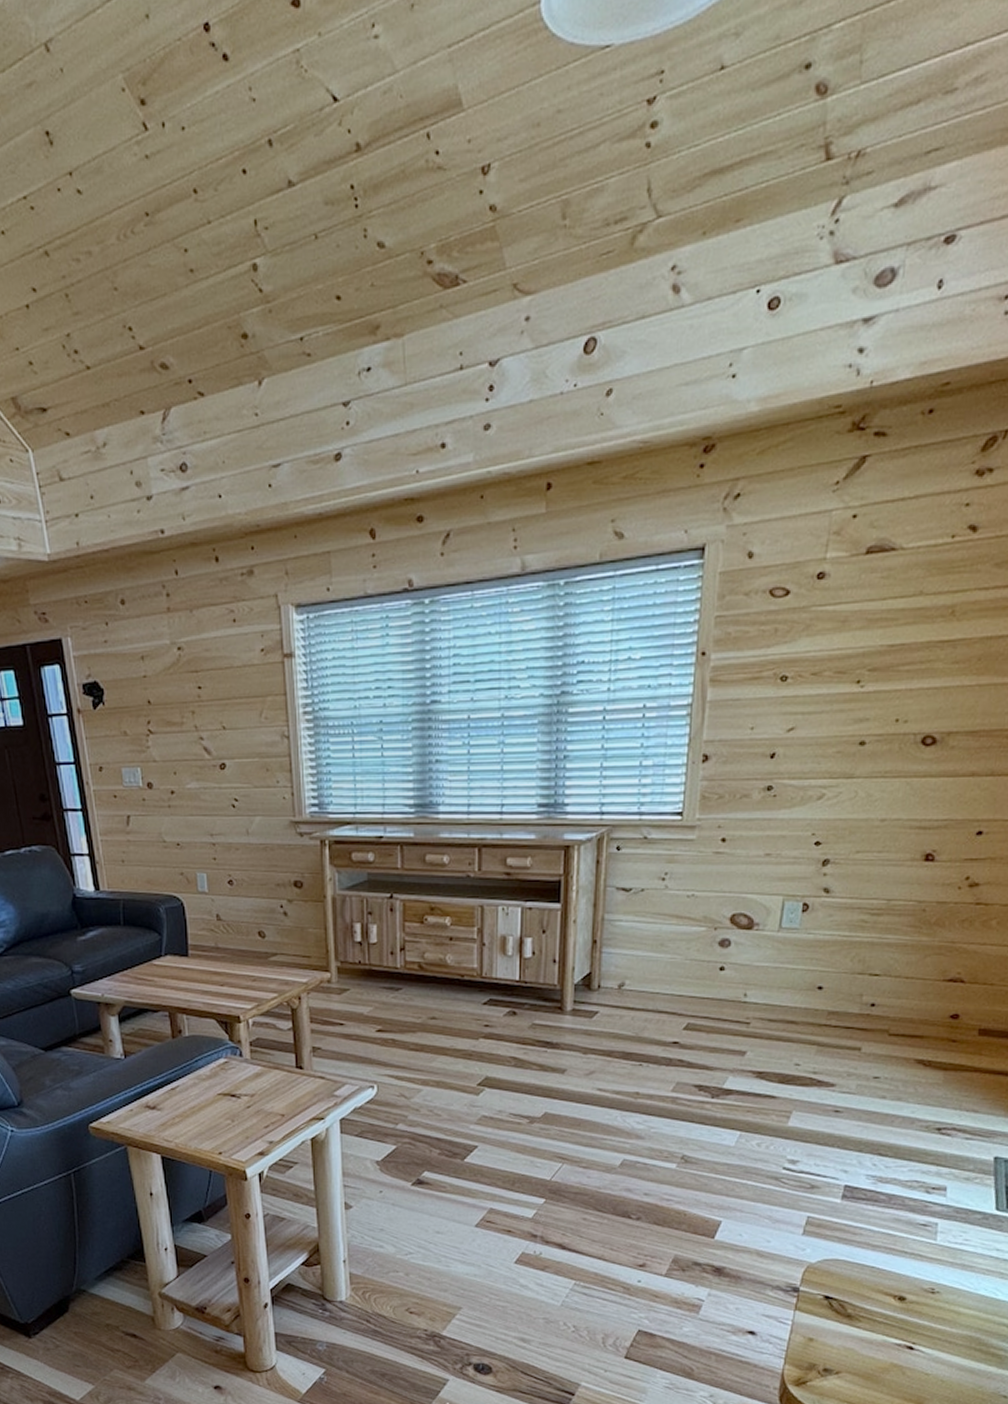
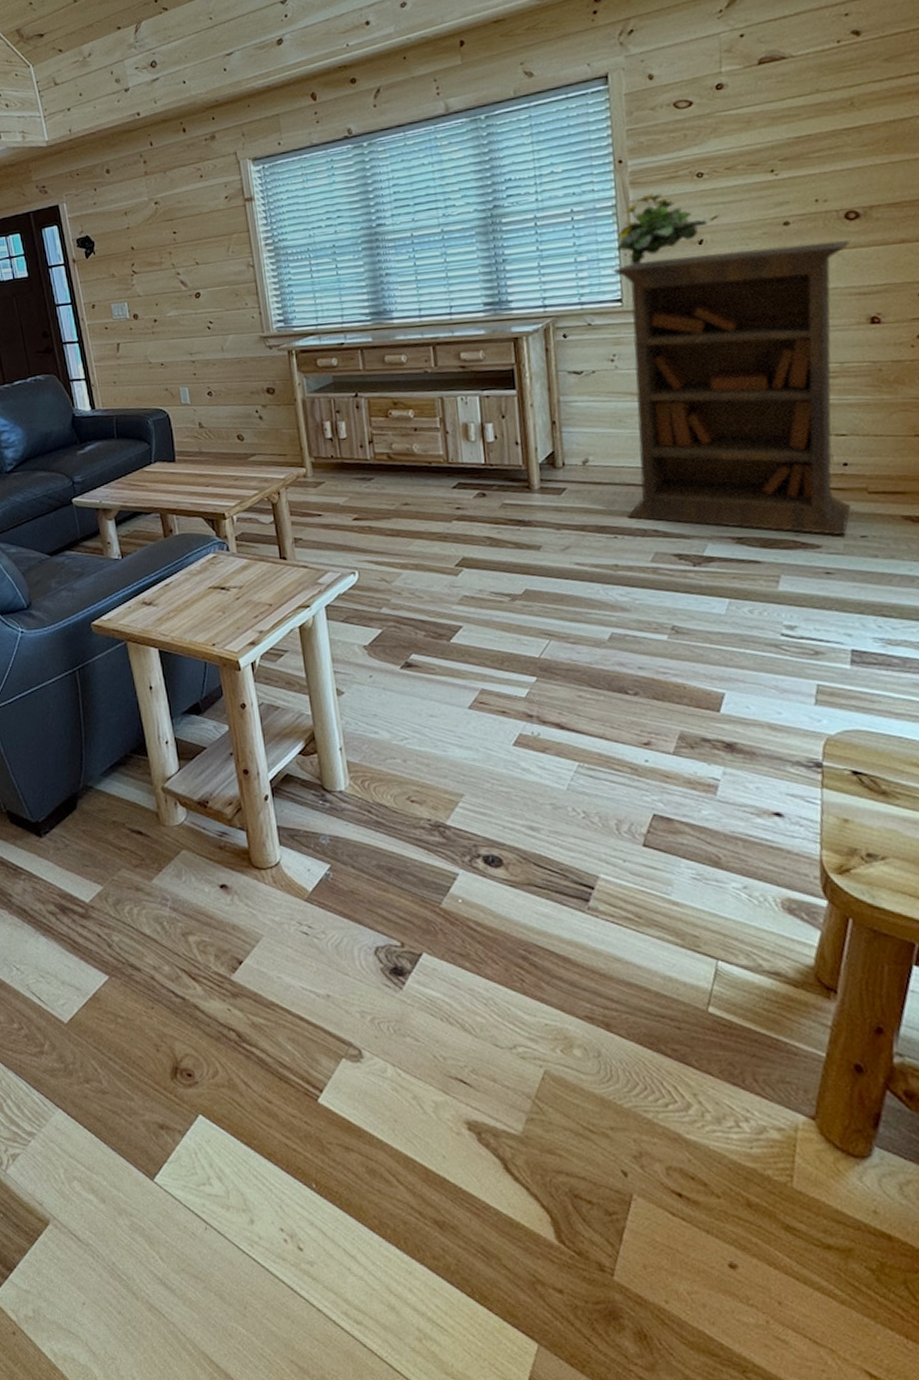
bookcase: none [654,767,923,1076] -> present [611,239,851,536]
flowering plant: none [684,695,783,776] -> present [615,193,708,266]

